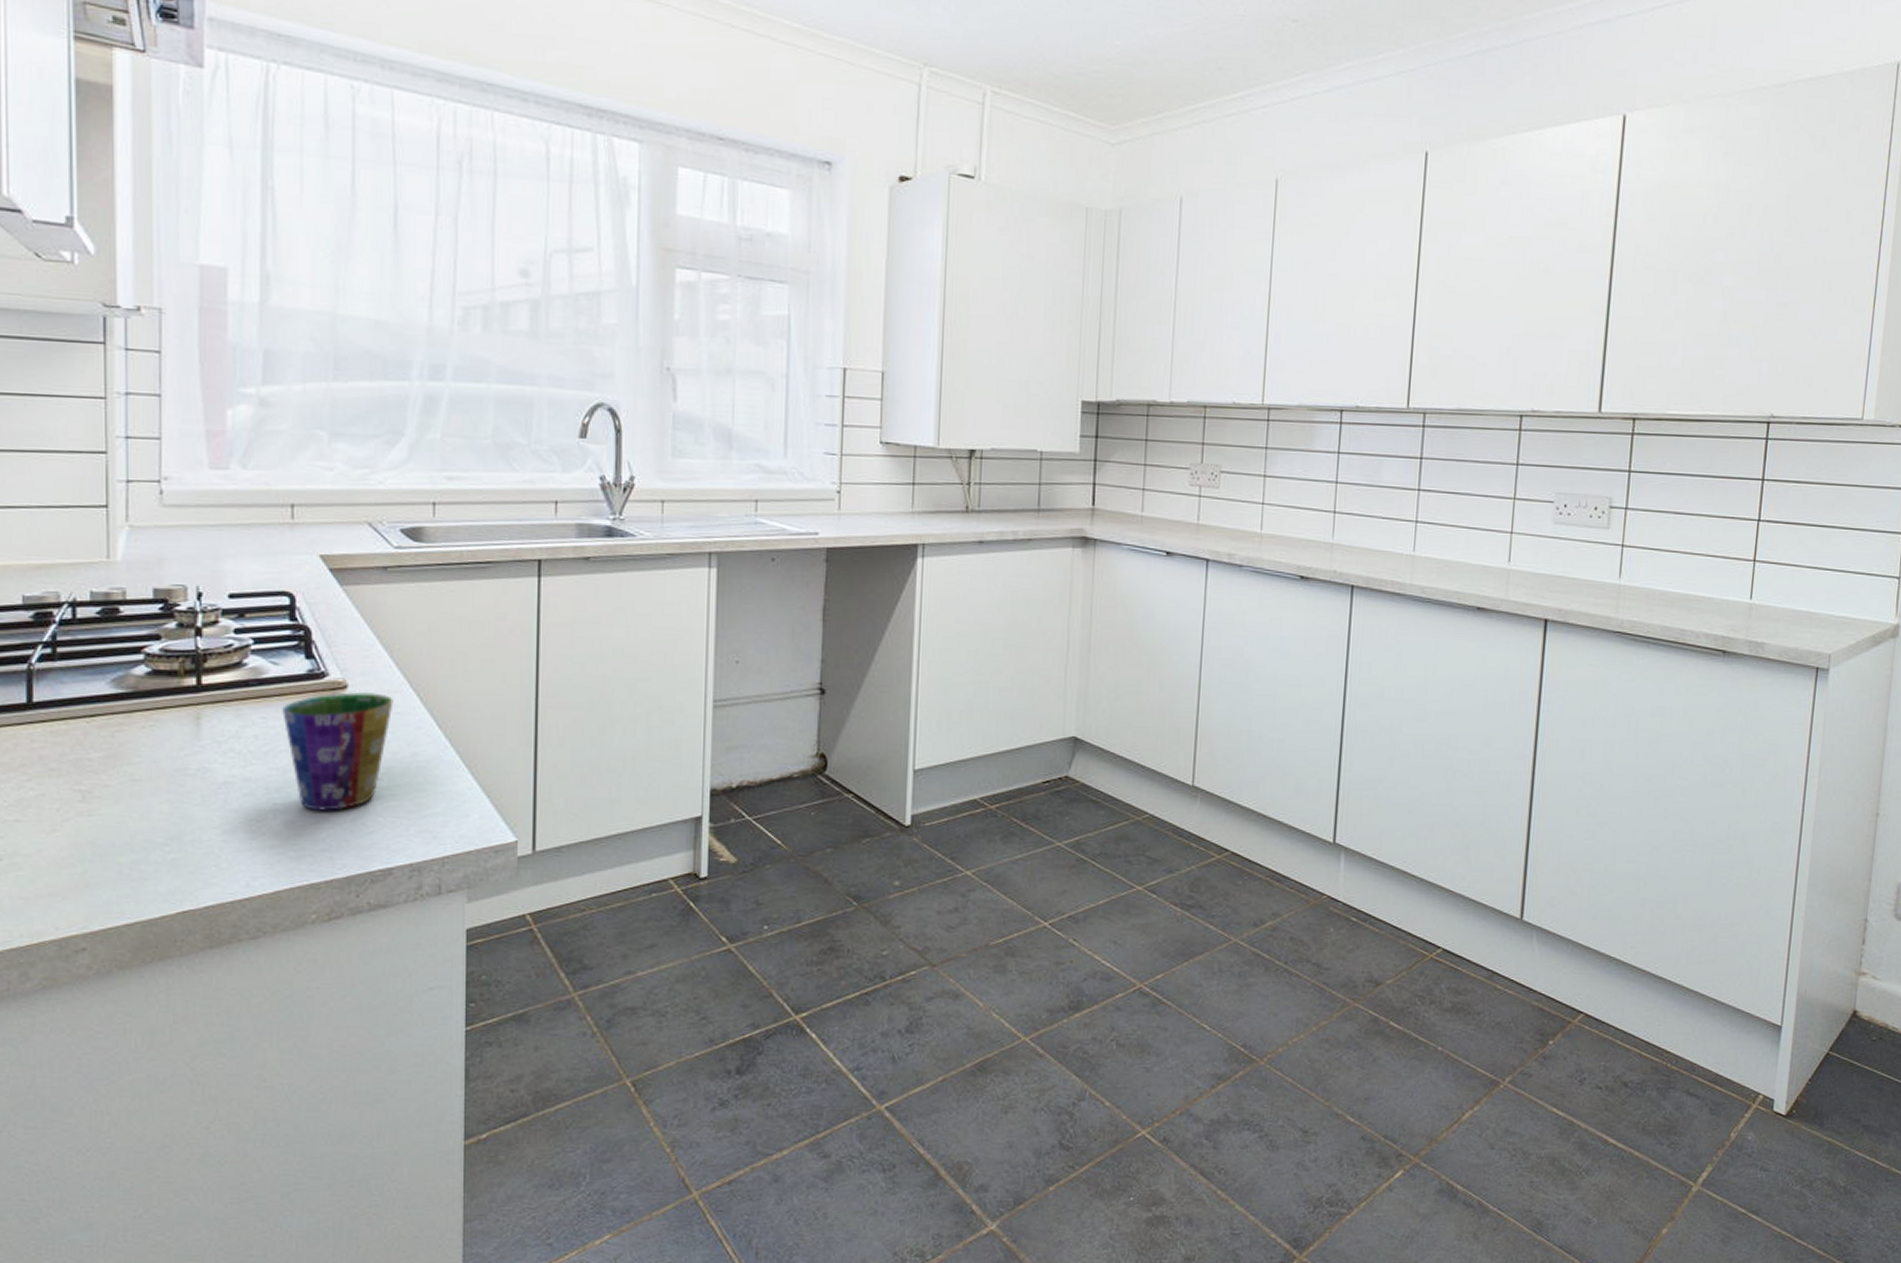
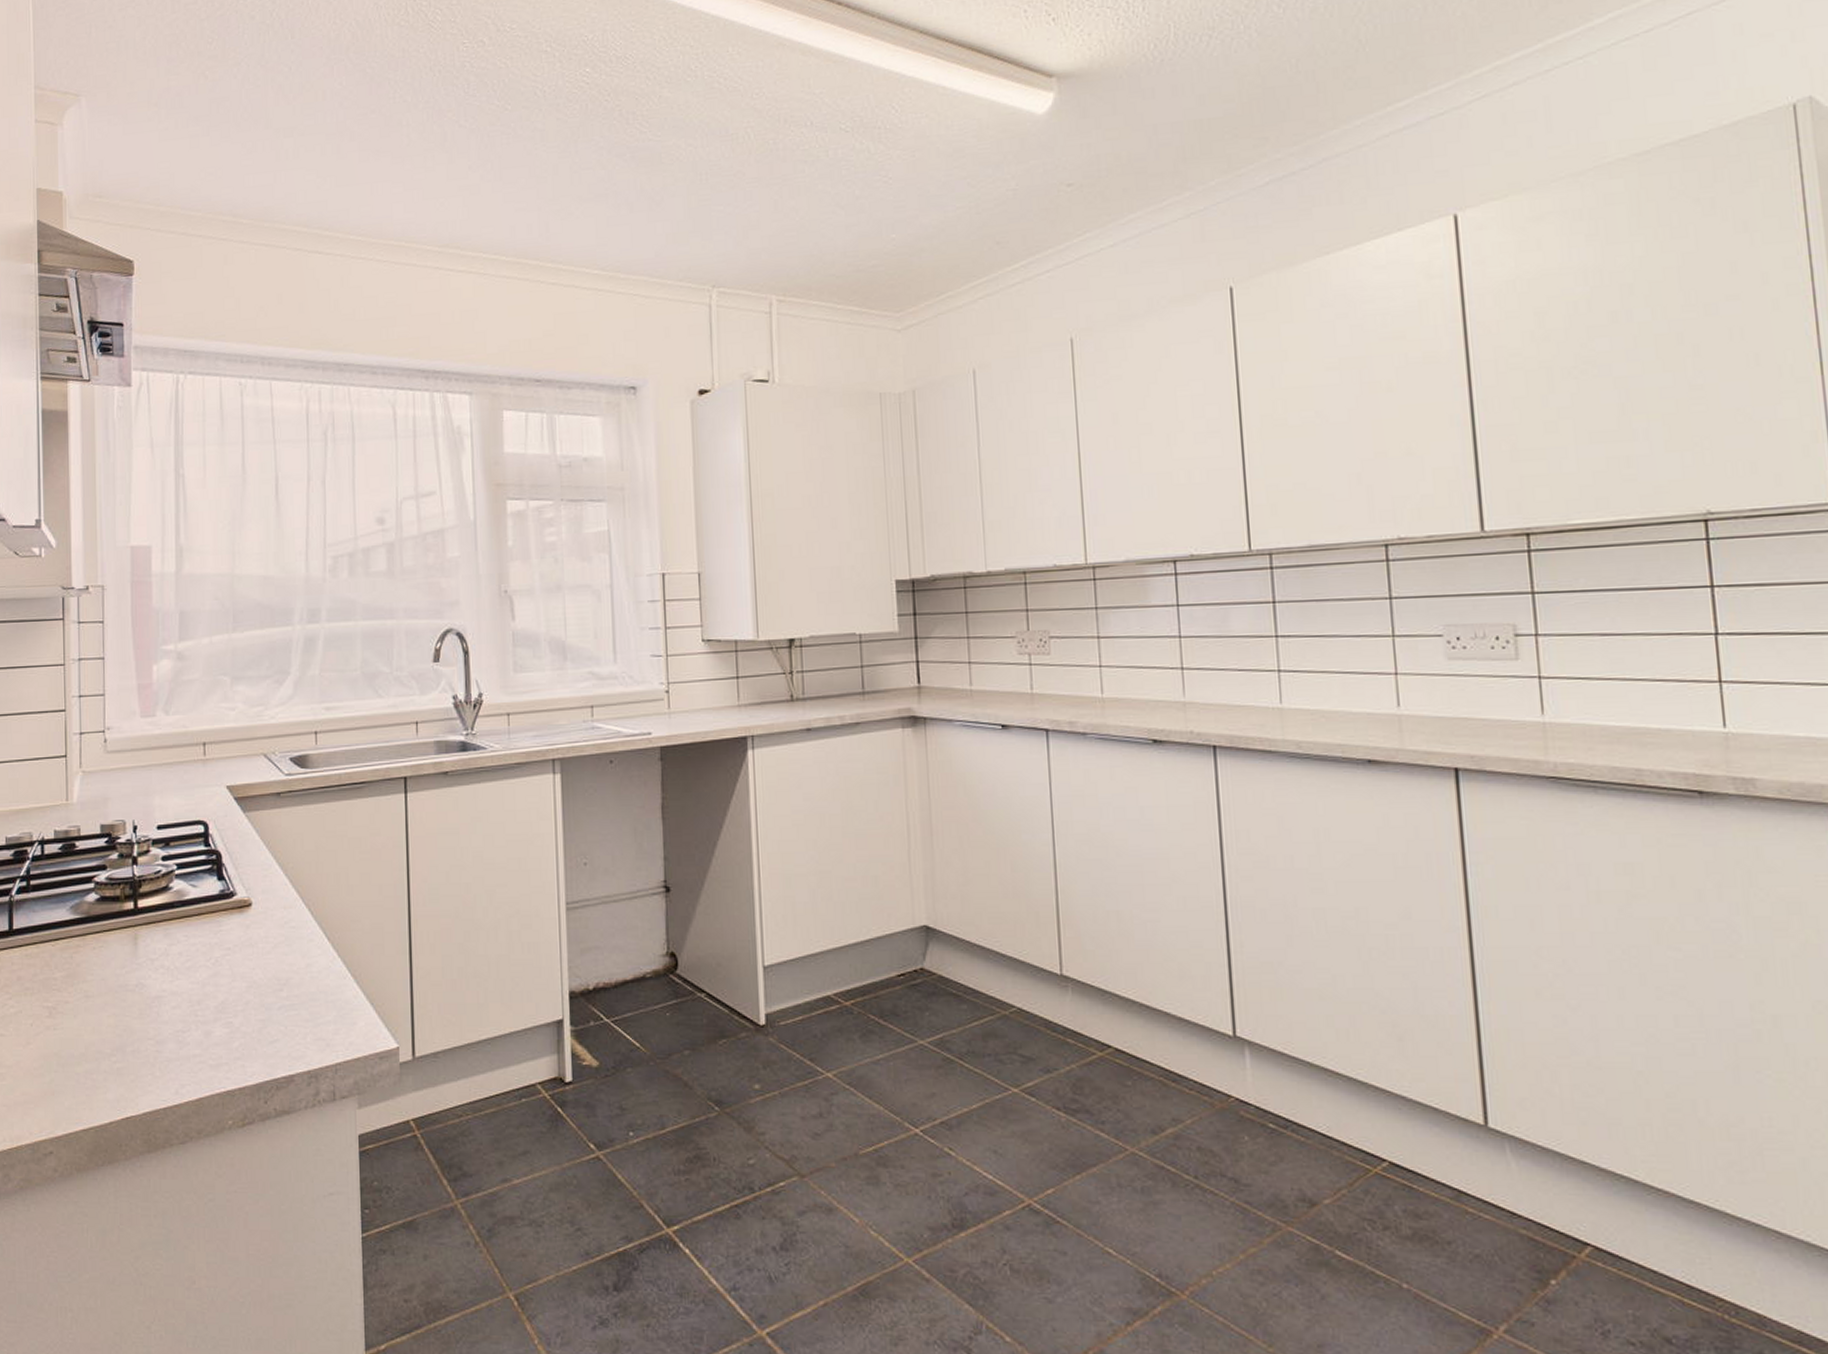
cup: present [282,692,394,811] -> none [201,909,290,1021]

